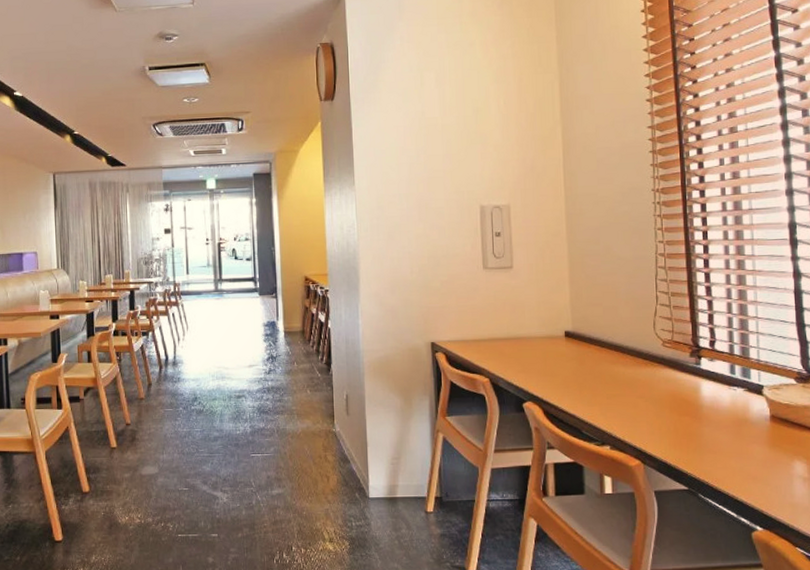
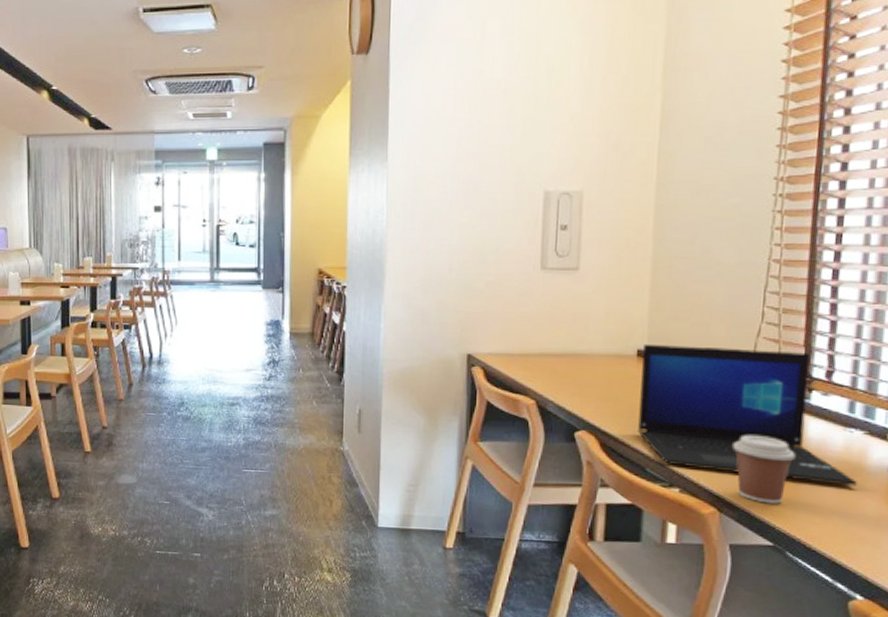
laptop: none [568,326,746,435] -> present [638,343,858,486]
coffee cup: none [647,397,695,454] -> present [733,435,795,504]

